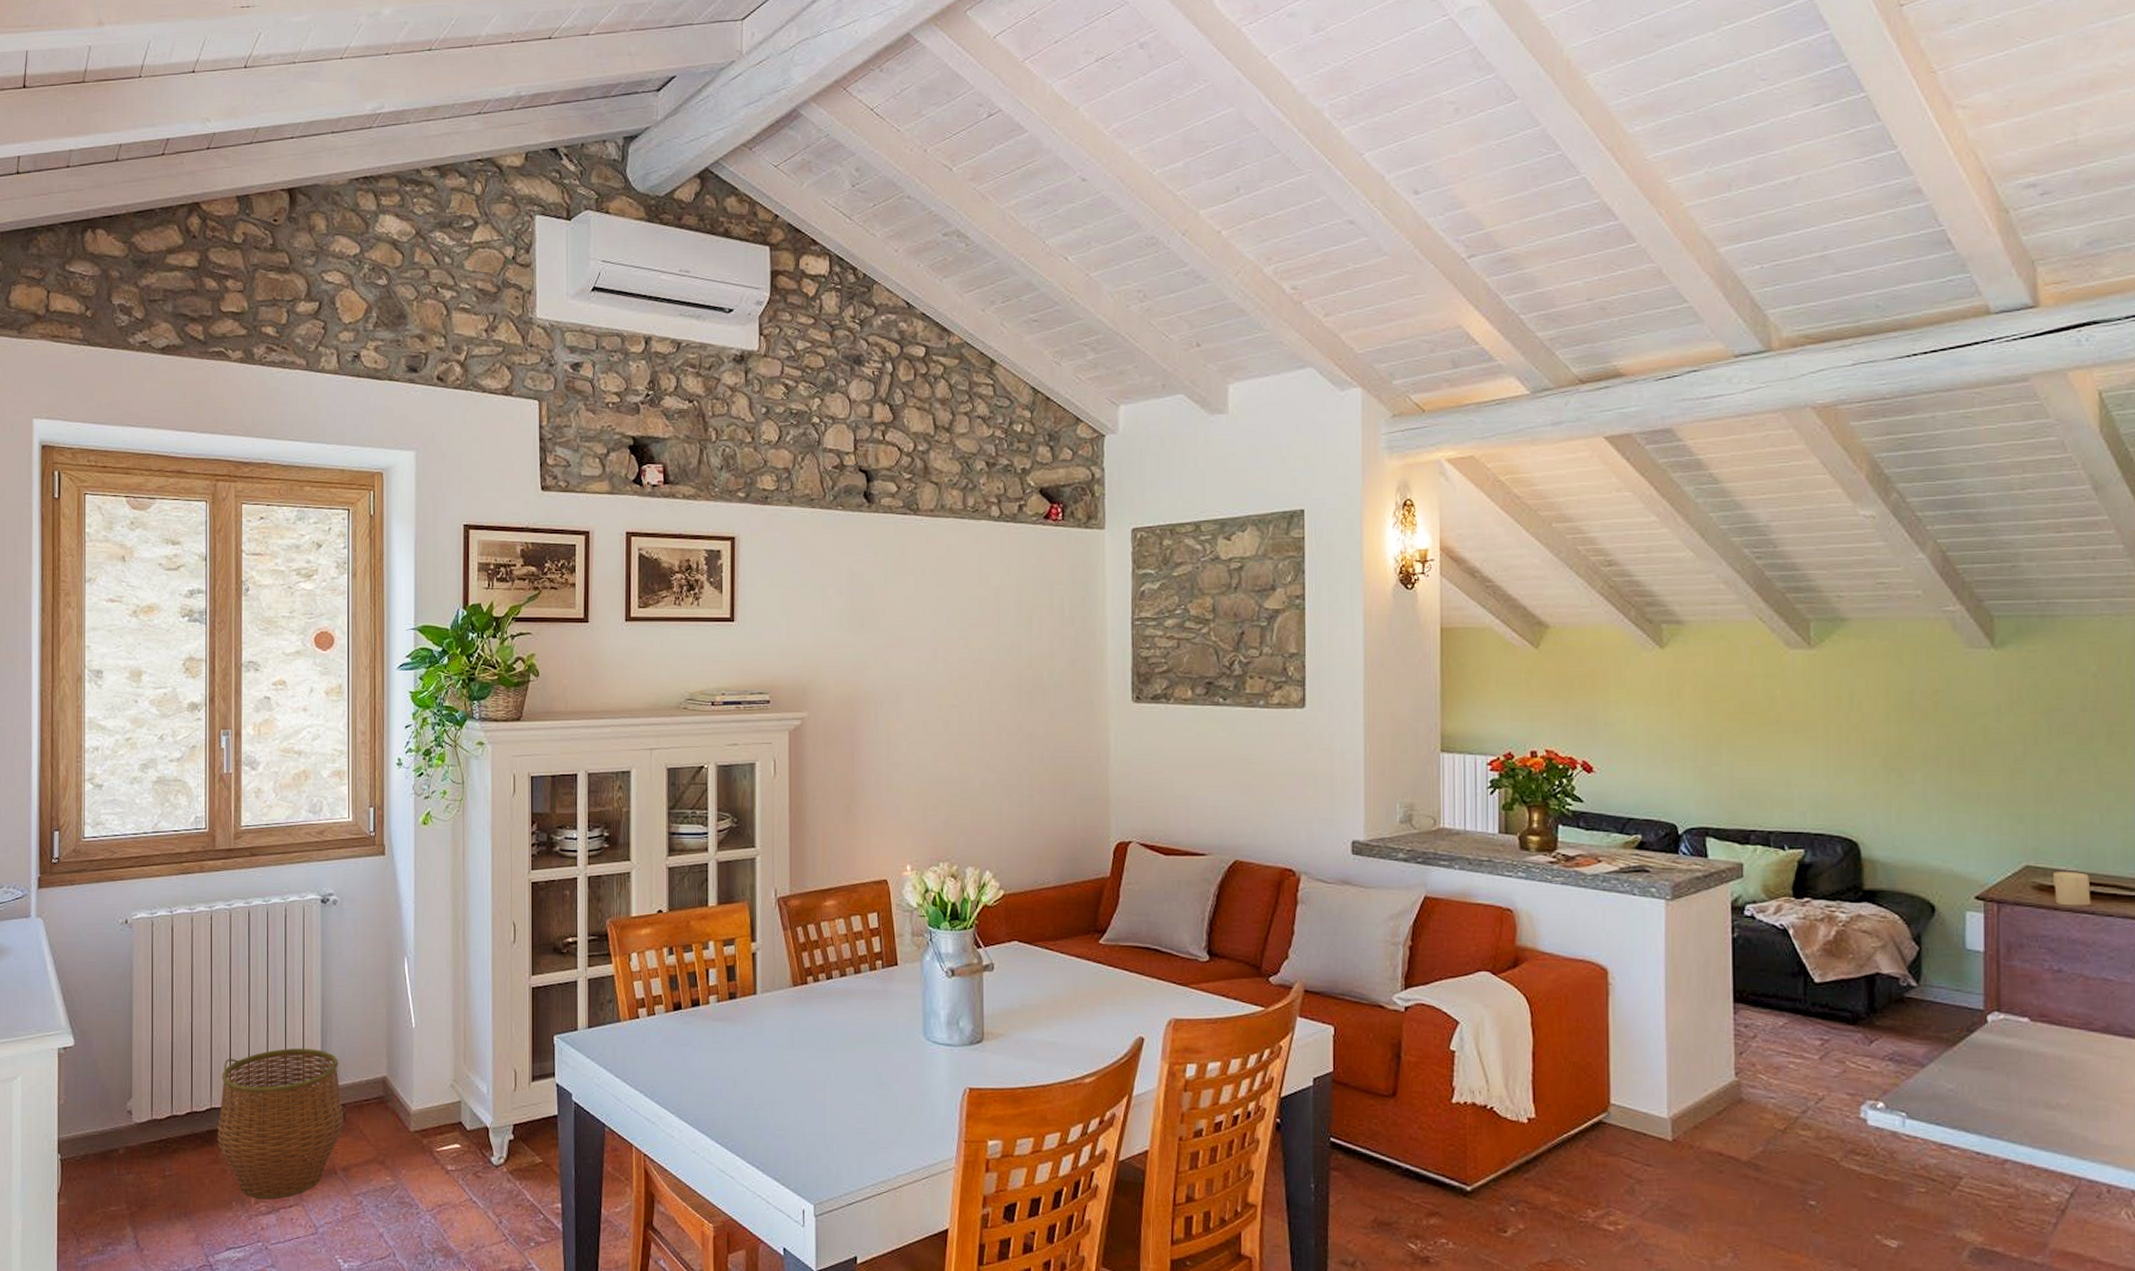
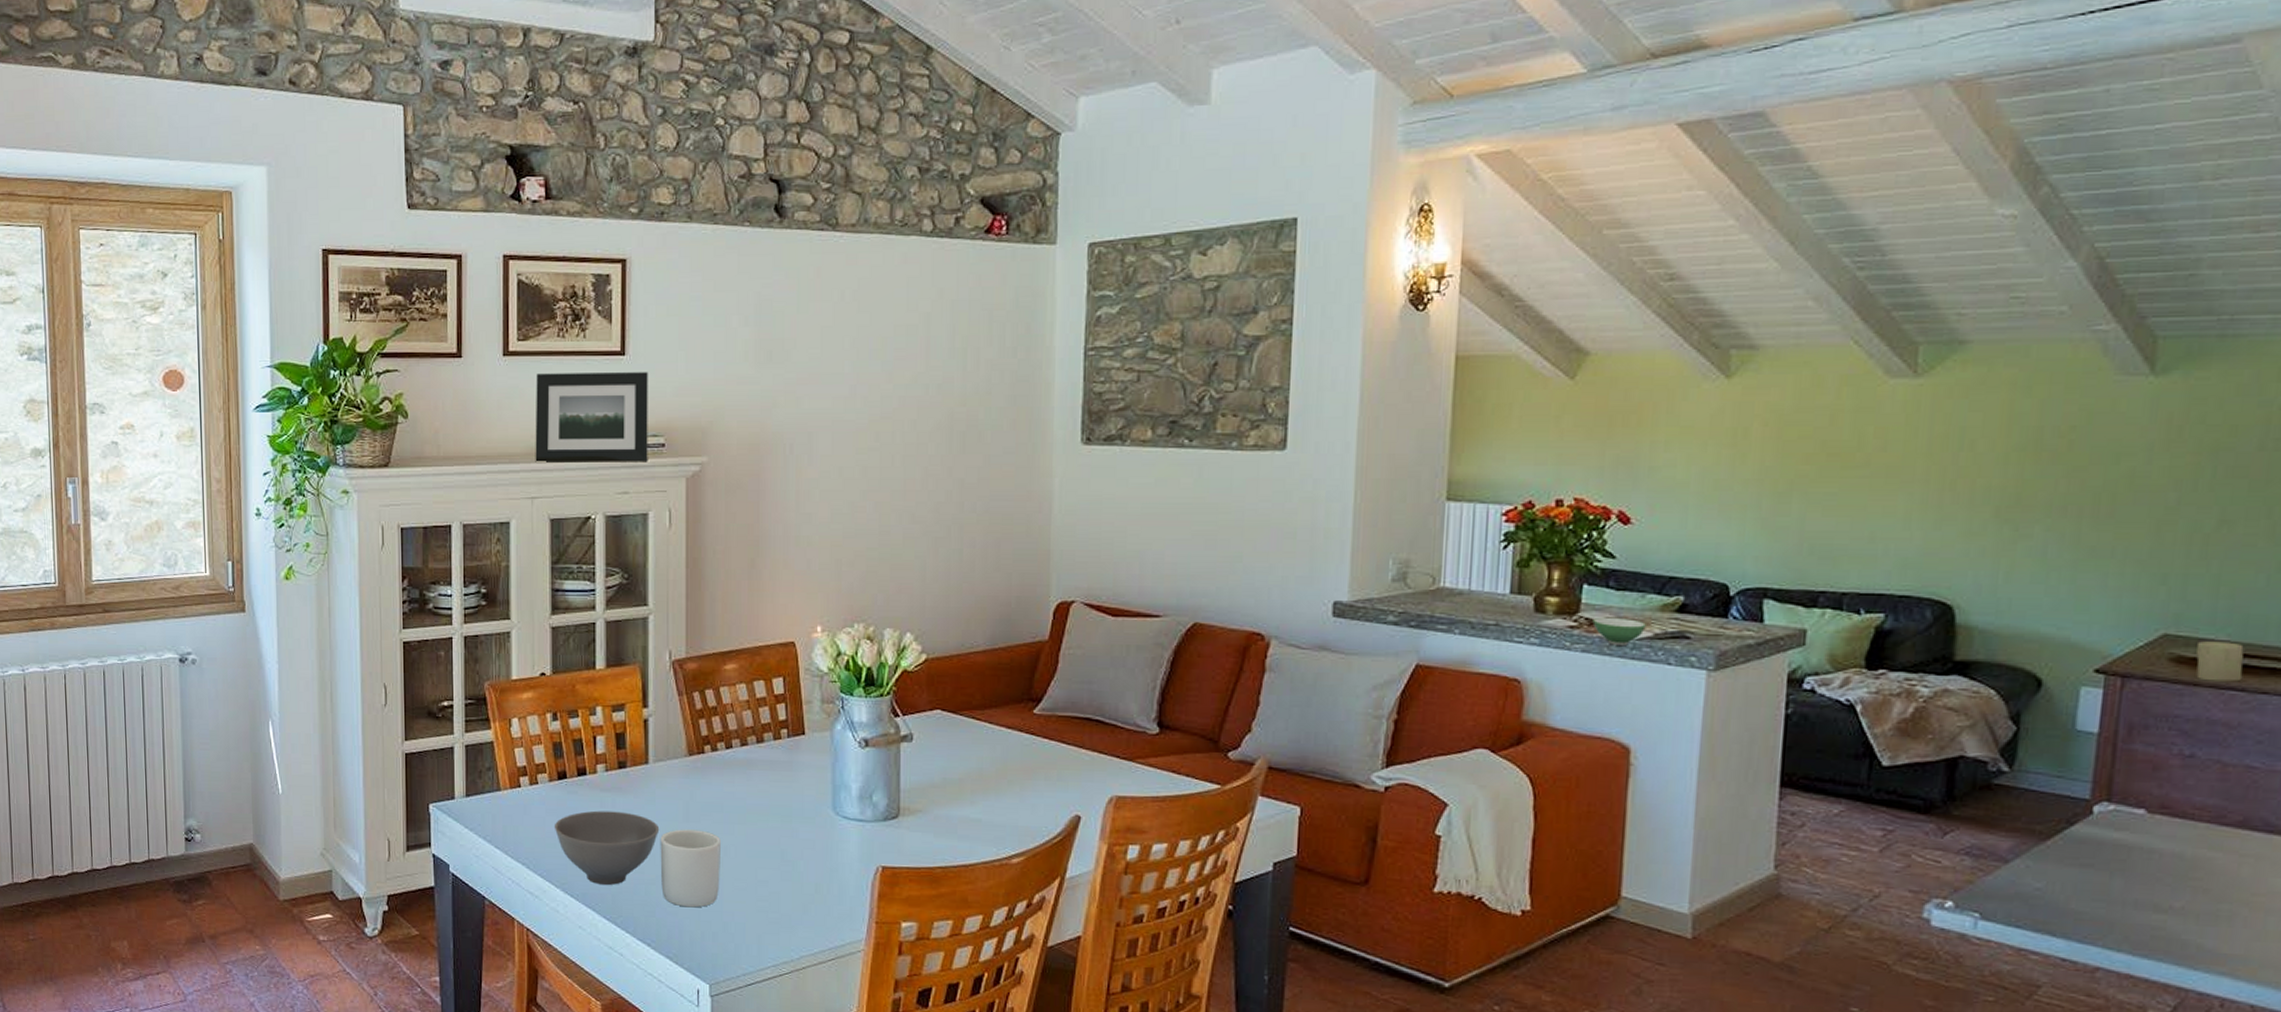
basket: present [217,1048,343,1199] -> none [80,813,210,966]
picture frame: none [654,637,755,718] -> present [535,372,648,464]
bowl: none [669,1039,767,1110] -> present [554,810,660,885]
mug: none [767,1056,824,1131] -> present [660,829,722,908]
bowl: none [1568,853,1612,878] -> present [1592,617,1646,645]

